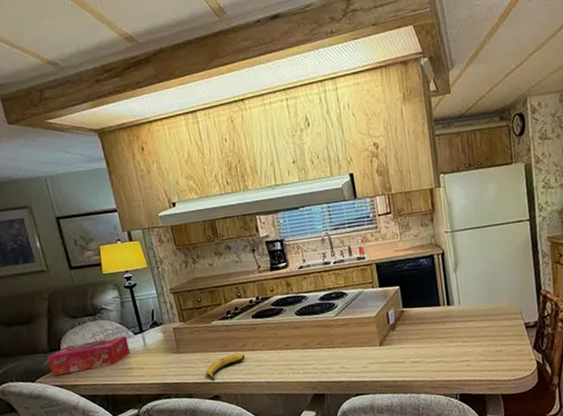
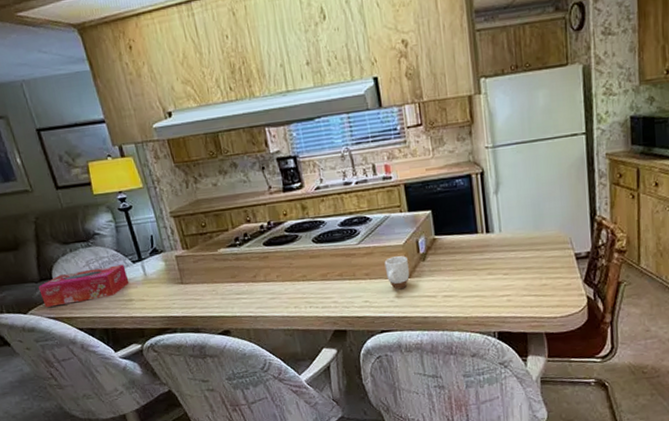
banana: present [205,354,245,381] -> none [213,285,257,315]
mug: none [358,326,381,357] -> present [384,256,410,290]

